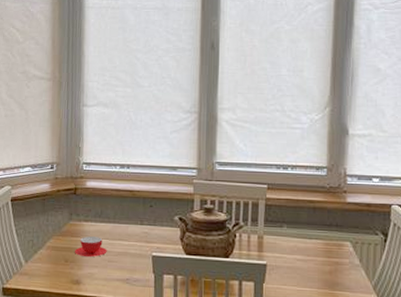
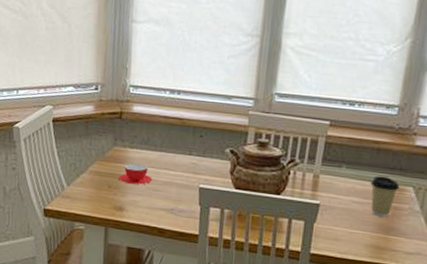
coffee cup: none [311,233,338,273] -> present [370,175,400,217]

